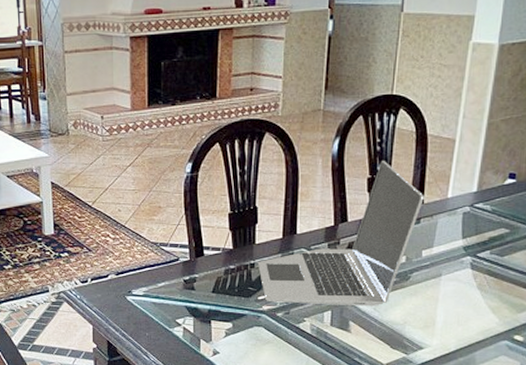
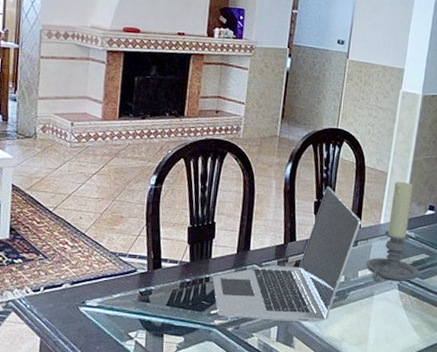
candle holder: none [431,148,497,261] -> present [366,181,419,282]

